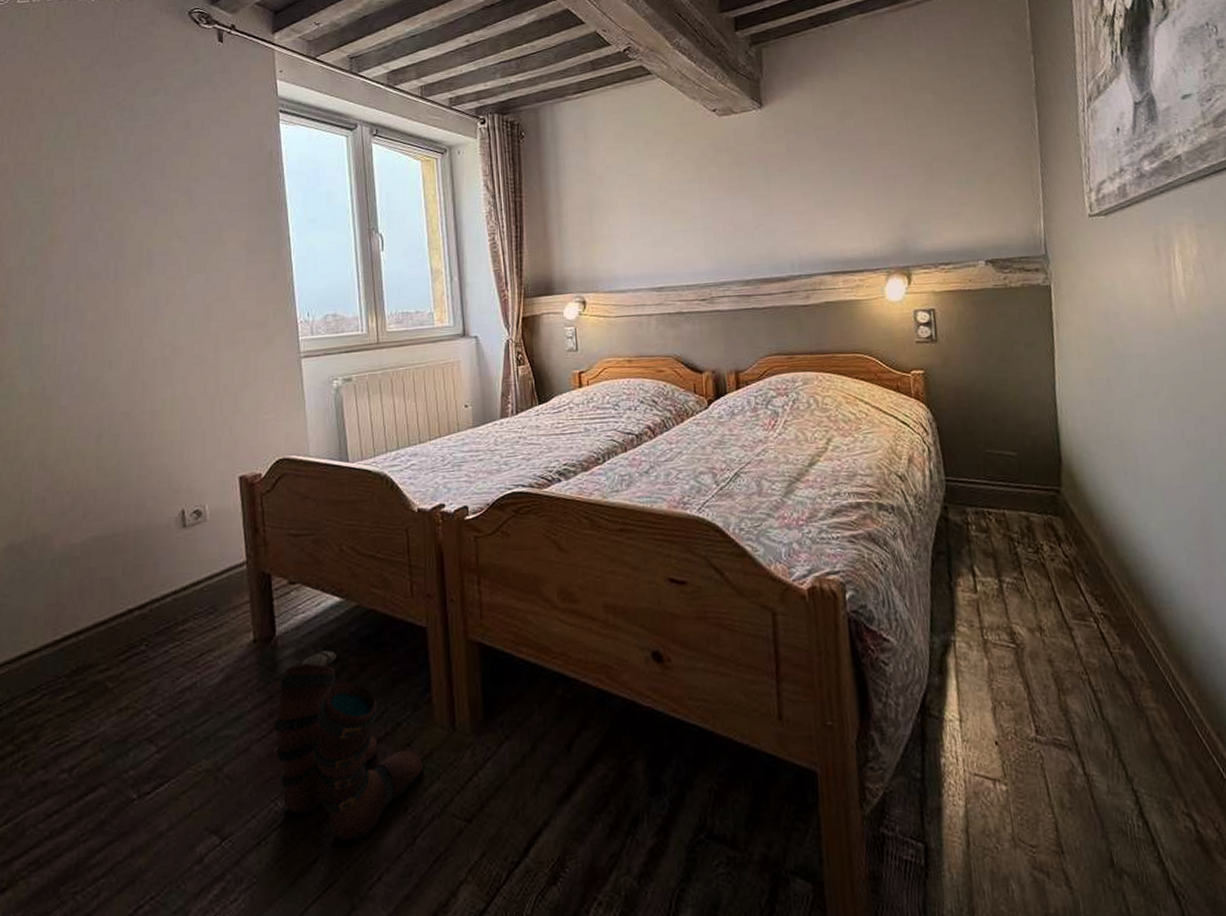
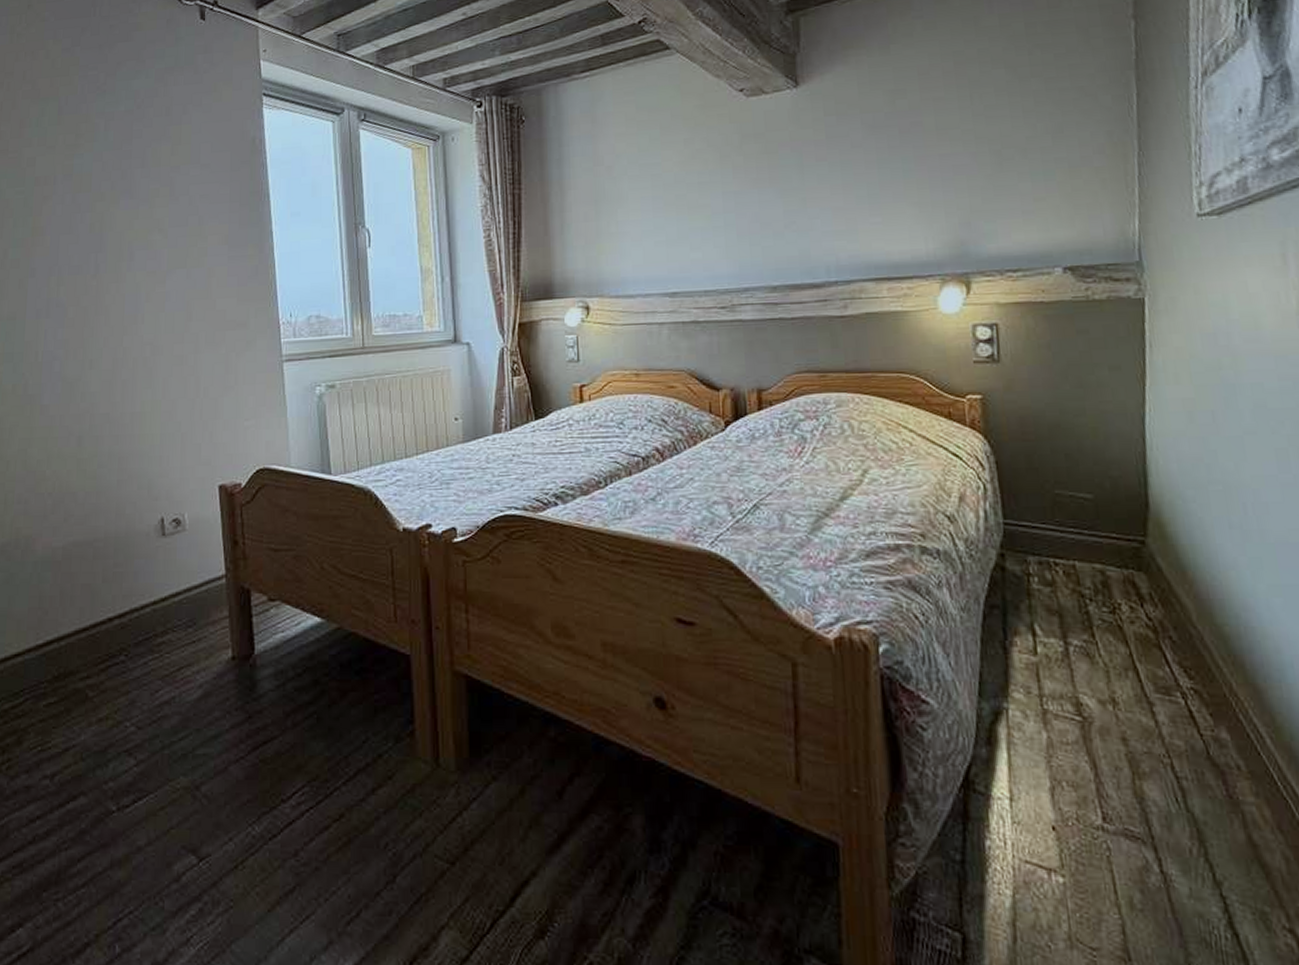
boots: present [273,650,424,844] -> none [251,673,405,876]

